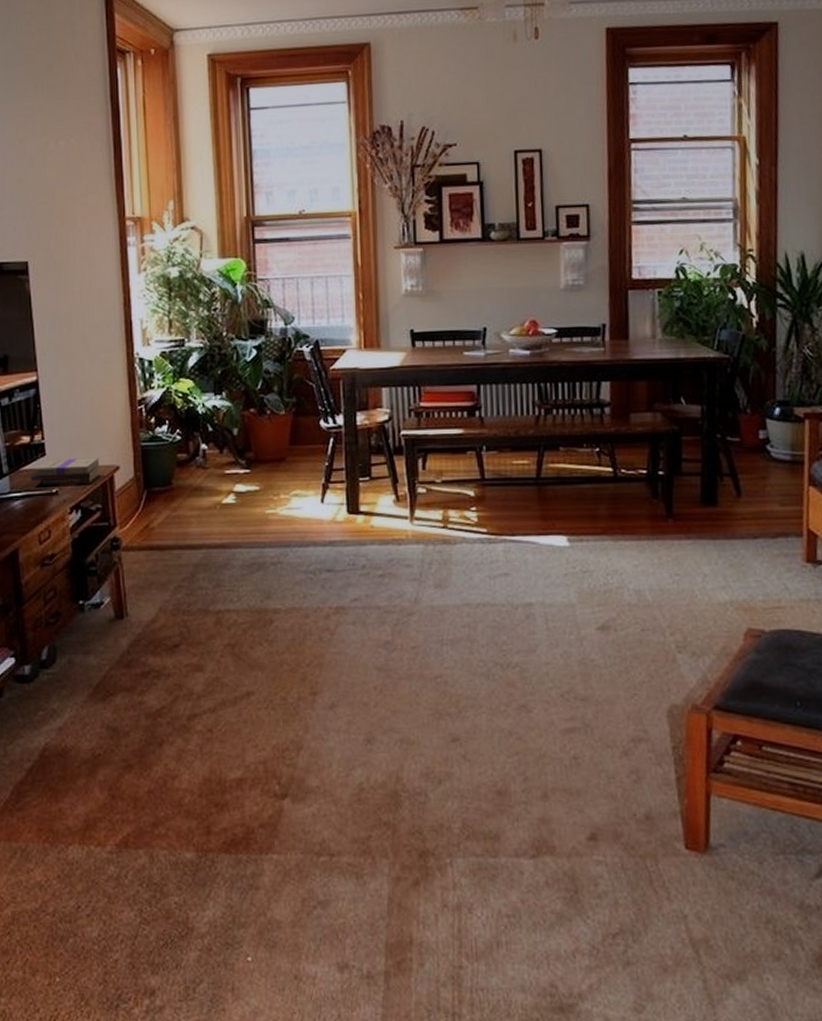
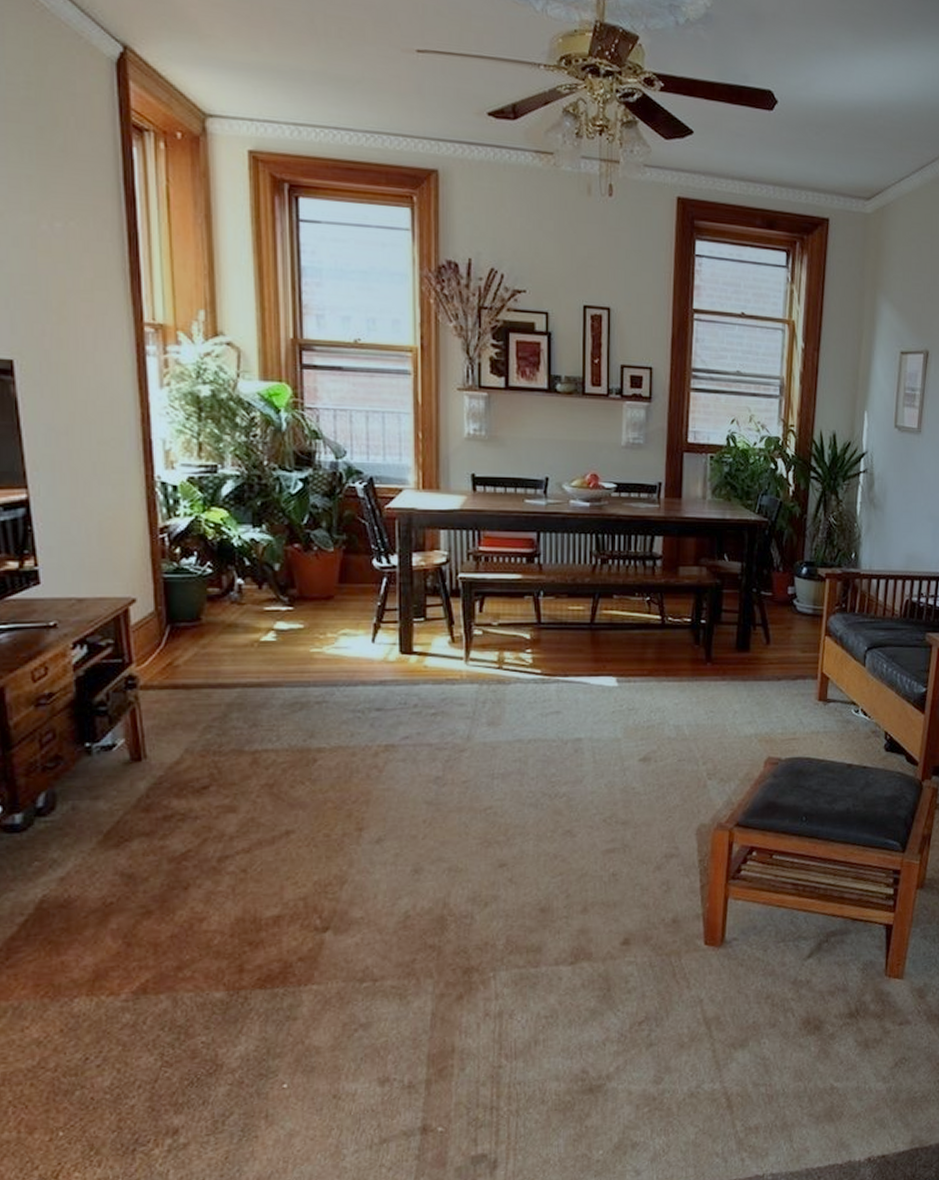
books: present [30,458,100,486] -> none [19,589,112,618]

